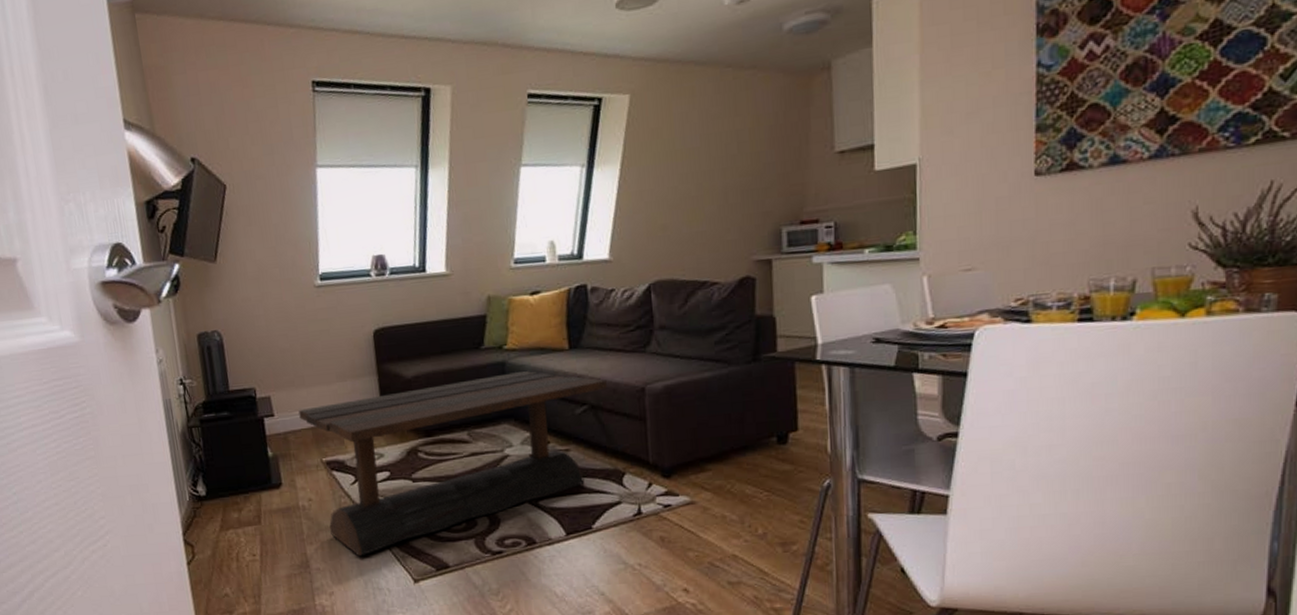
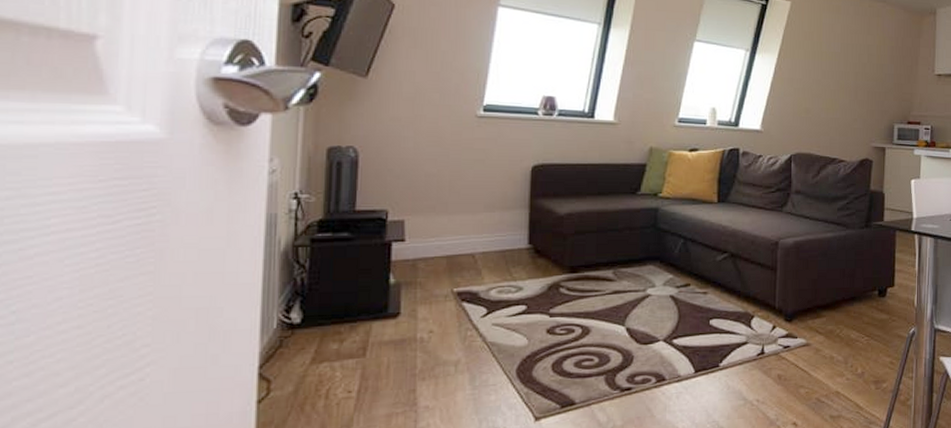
coffee table: present [298,370,607,557] -> none [434,217,747,393]

